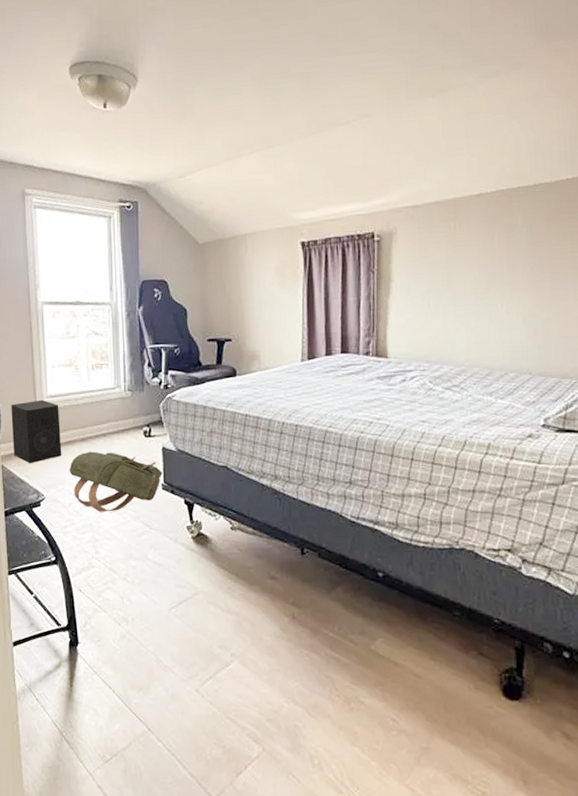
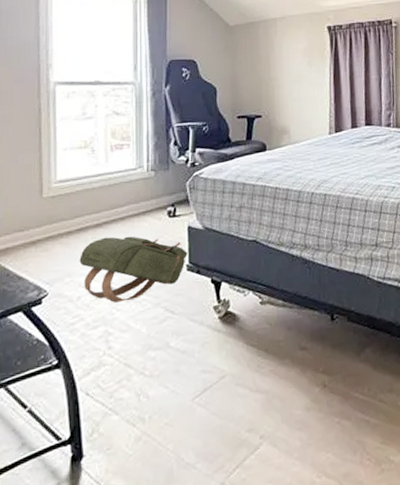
speaker: present [11,399,62,464] -> none [9,185,72,258]

